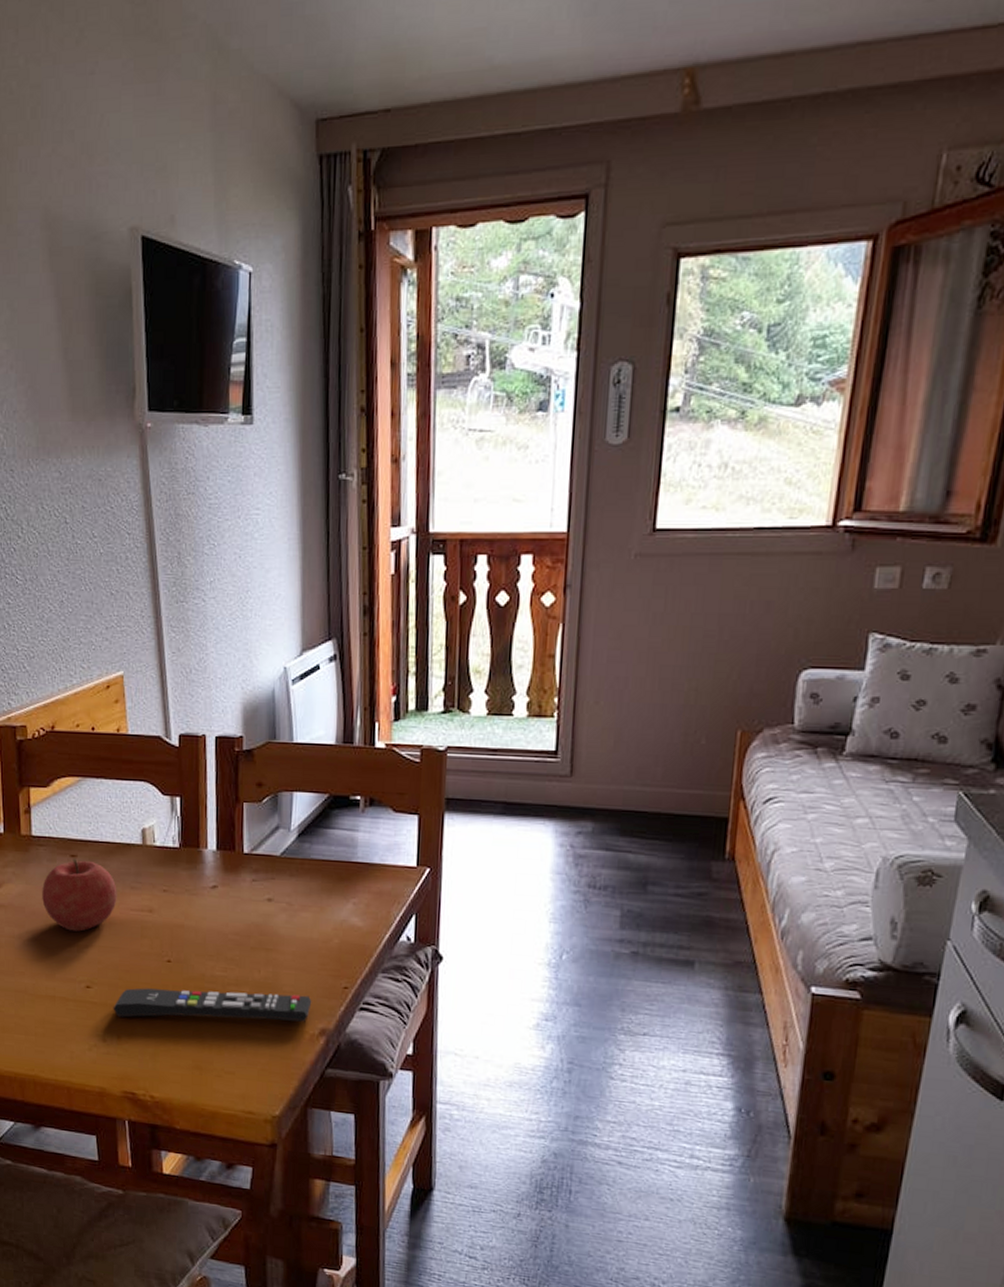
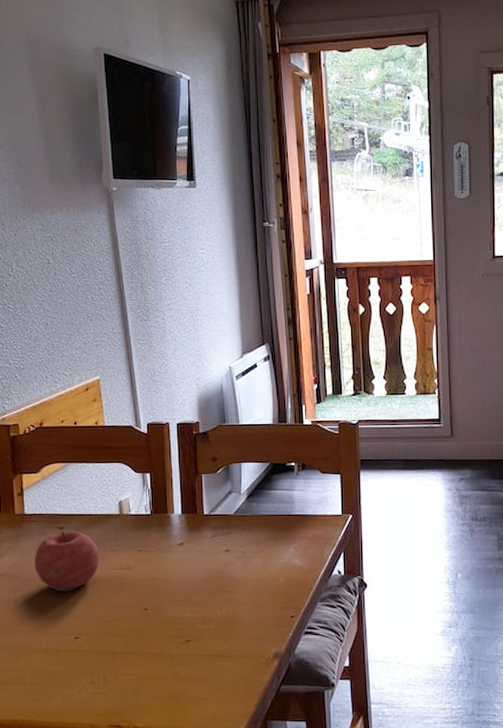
remote control: present [113,988,312,1022] -> none [99,626,266,661]

